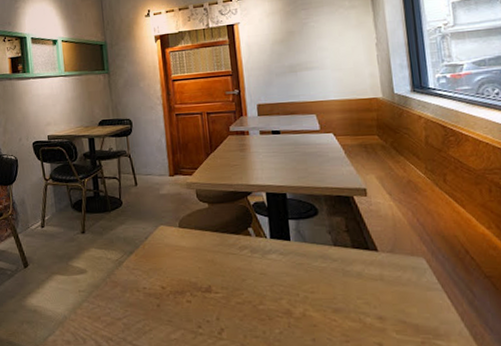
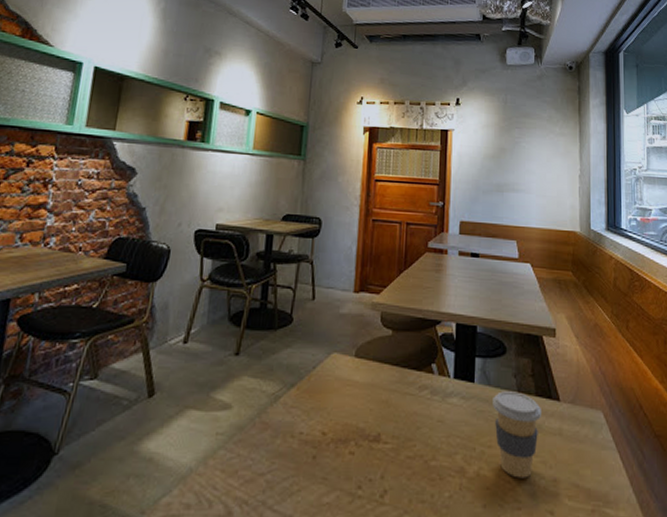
coffee cup: none [310,246,360,317] -> present [493,391,541,478]

